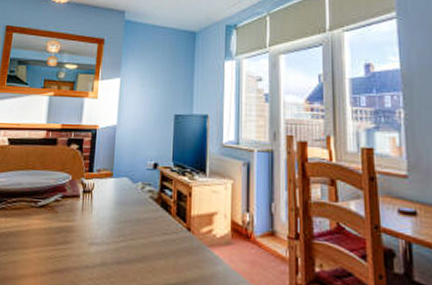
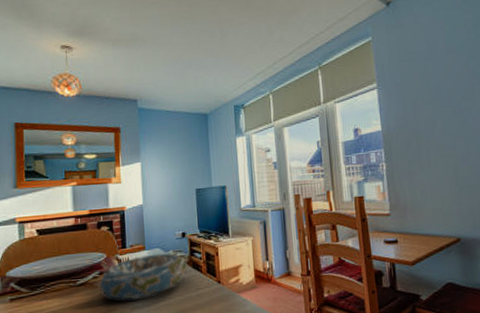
decorative bowl: none [59,183,155,235] -> present [99,252,188,301]

